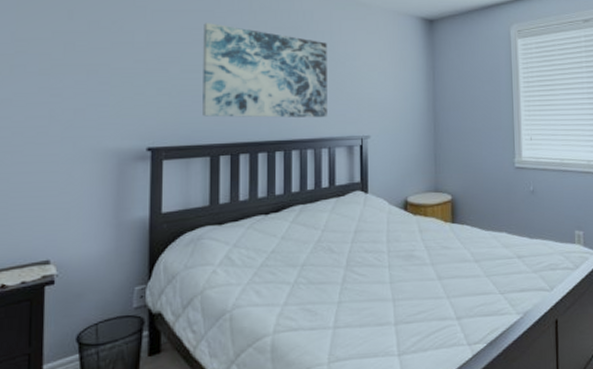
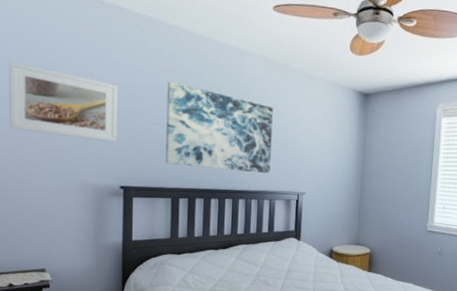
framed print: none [12,15,145,96] -> present [9,61,118,142]

